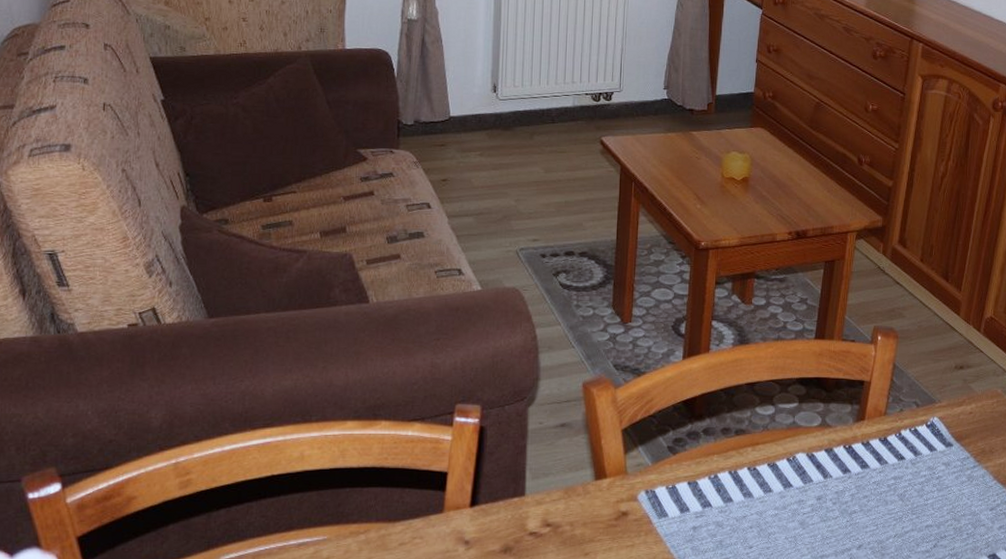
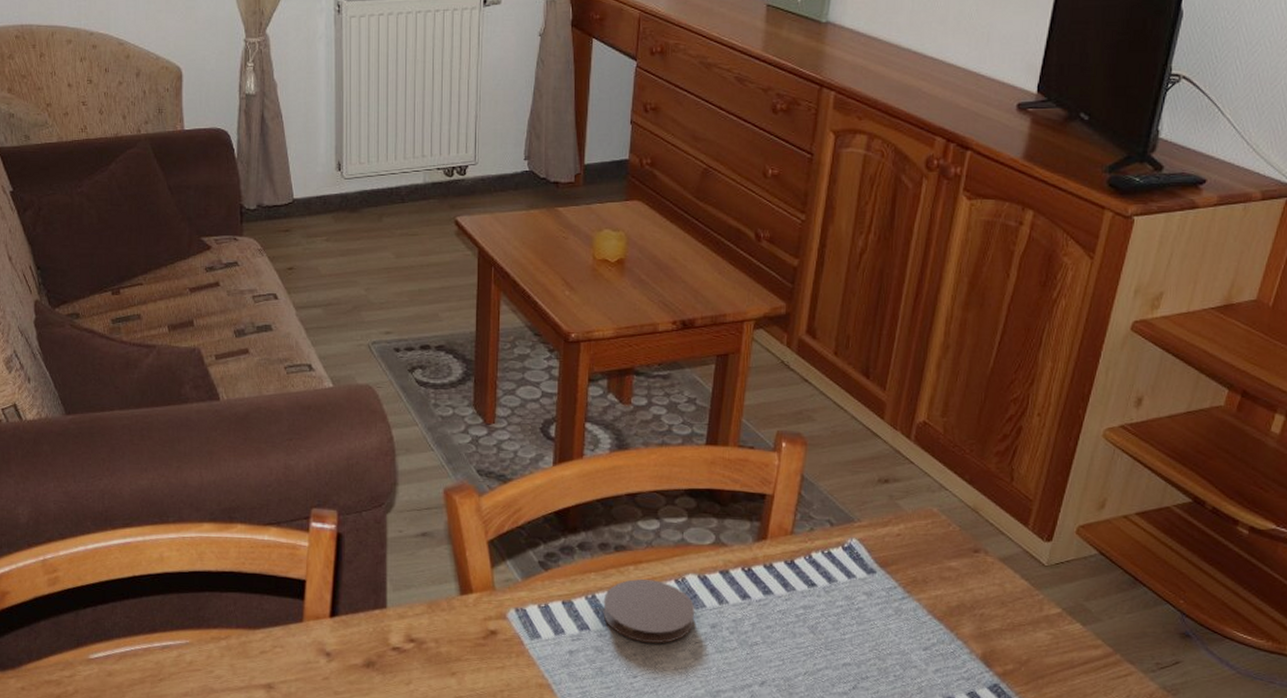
coaster: none [724,459,804,517] -> present [603,579,695,644]

